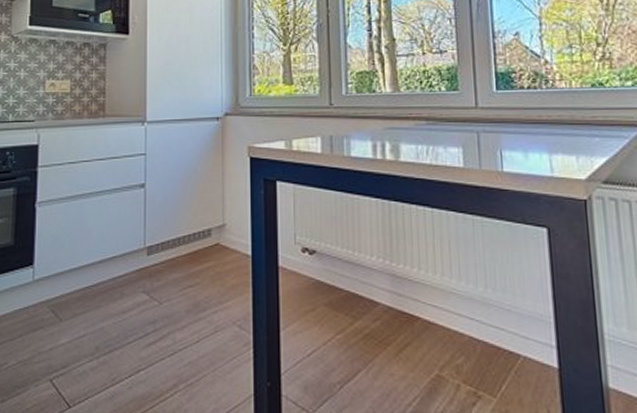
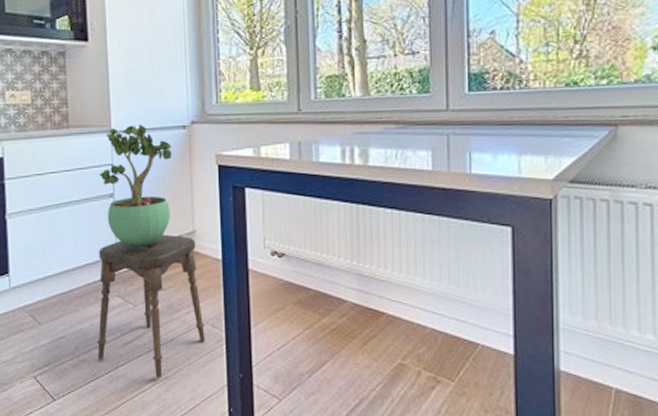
stool: none [118,227,232,385] -> present [96,234,205,378]
potted plant: none [132,115,206,240] -> present [100,124,173,247]

